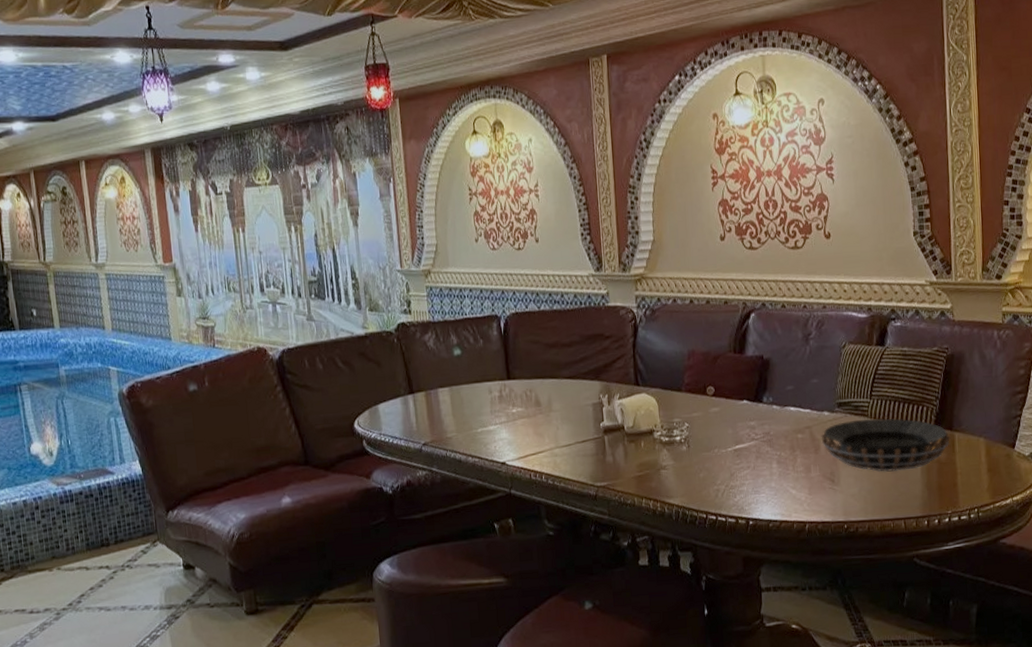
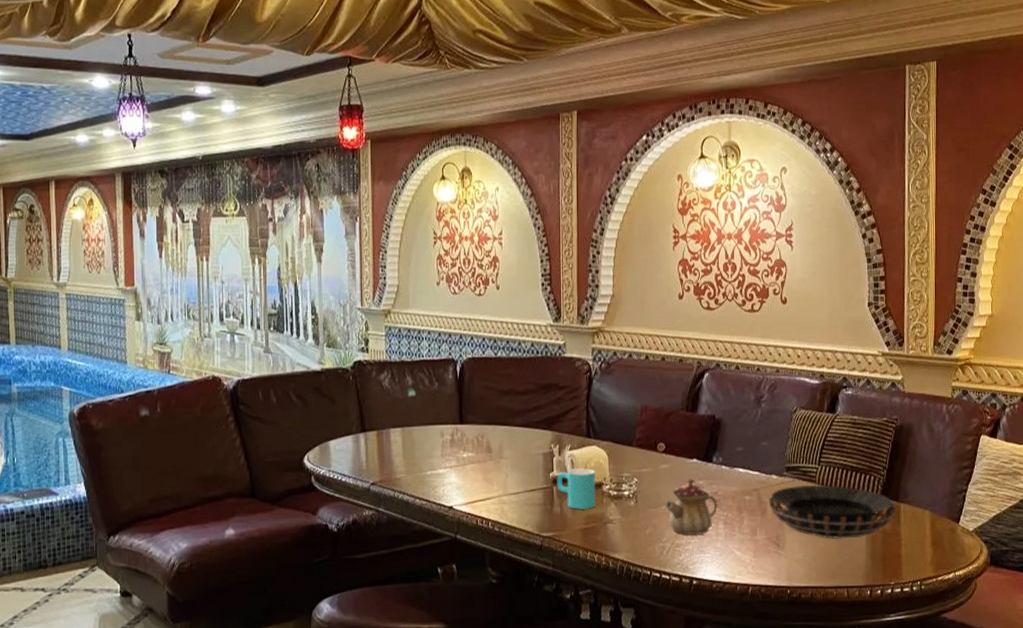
cup: none [607,416,648,458] -> present [557,468,596,509]
teapot: none [717,420,770,477] -> present [665,478,717,535]

